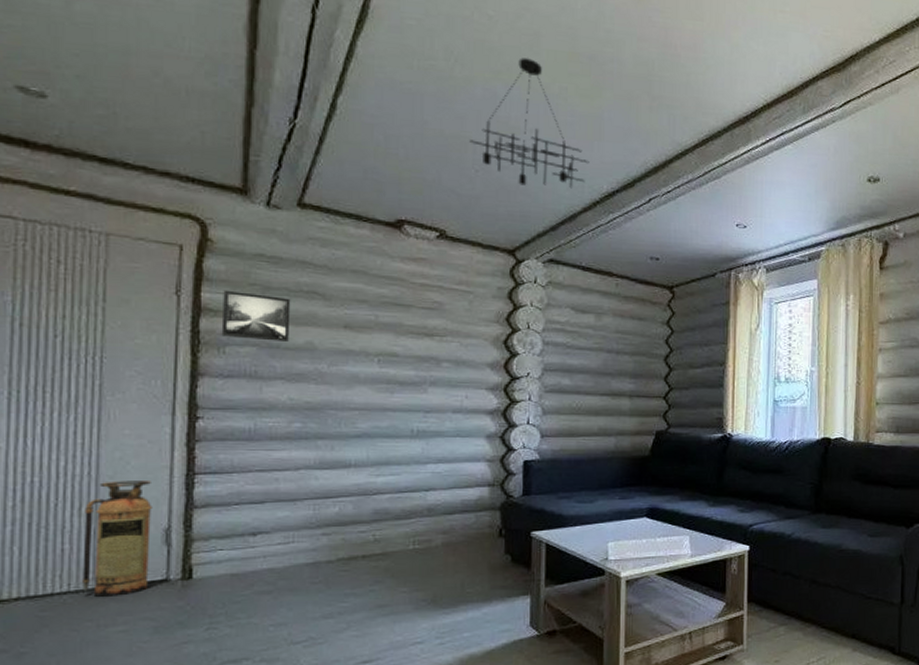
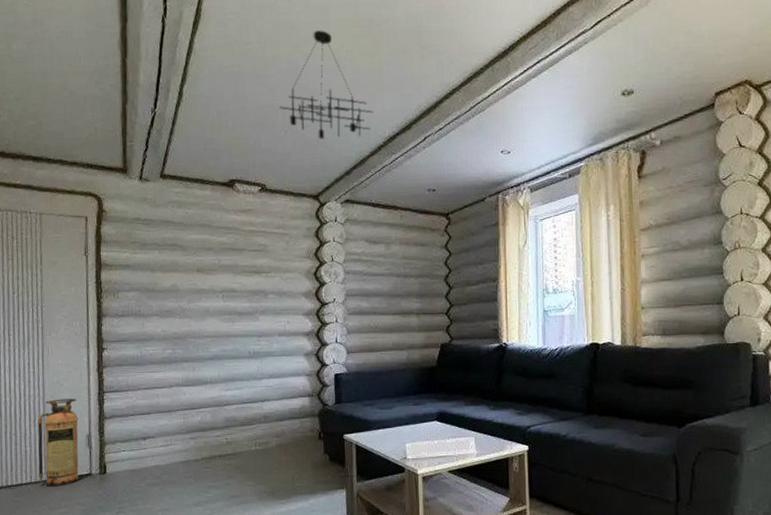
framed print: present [221,290,291,342] -> none [115,248,160,286]

